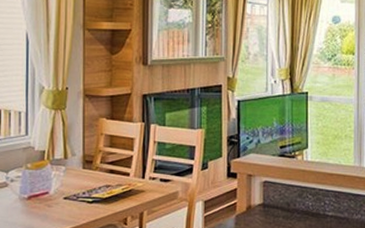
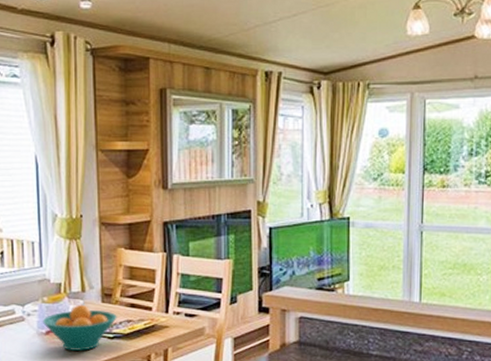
fruit bowl: none [26,170,97,215] -> present [43,304,117,351]

